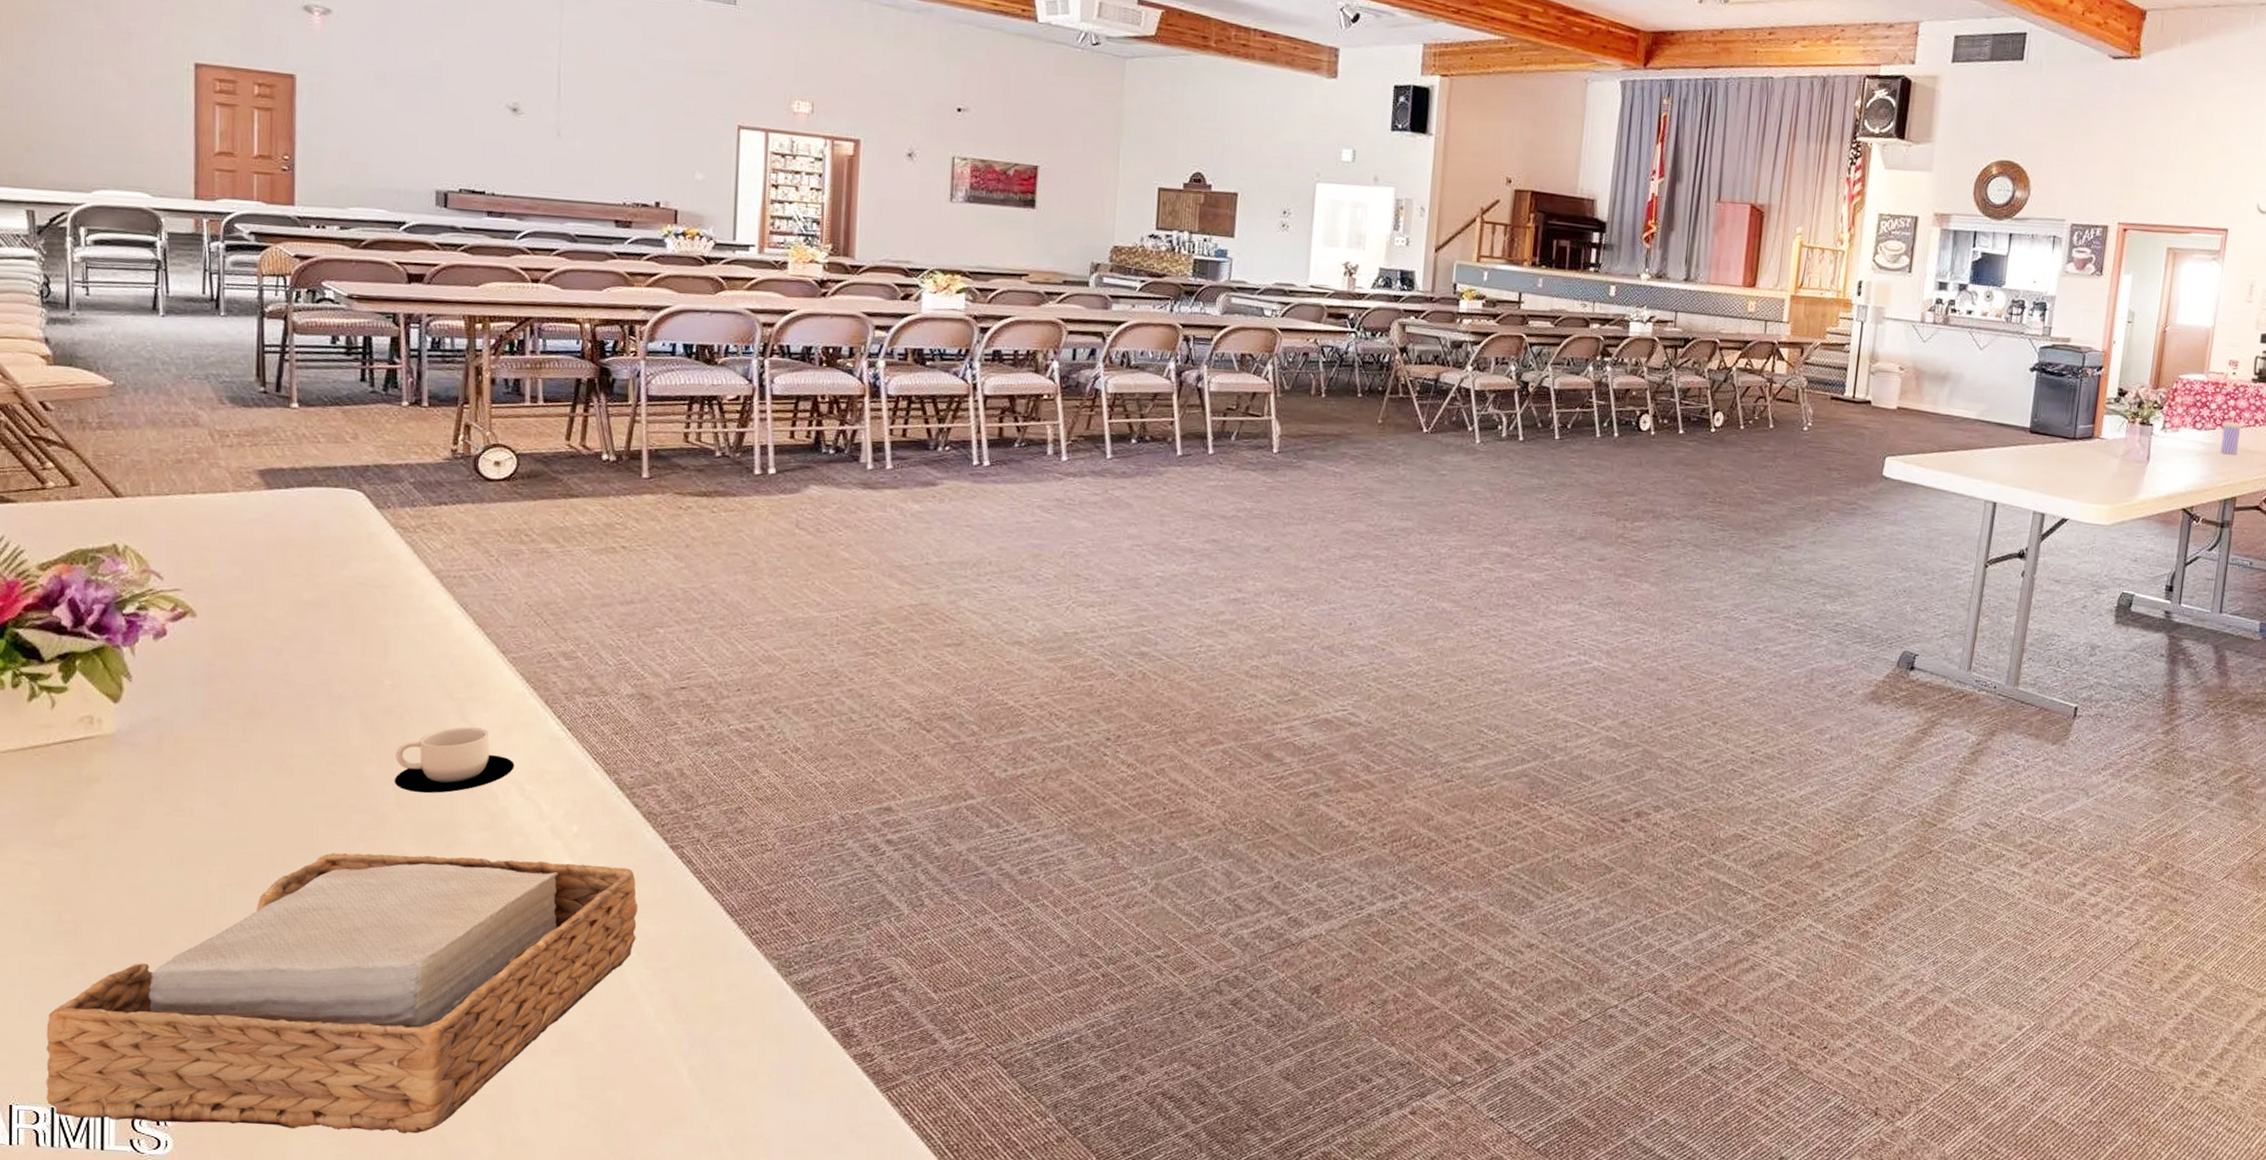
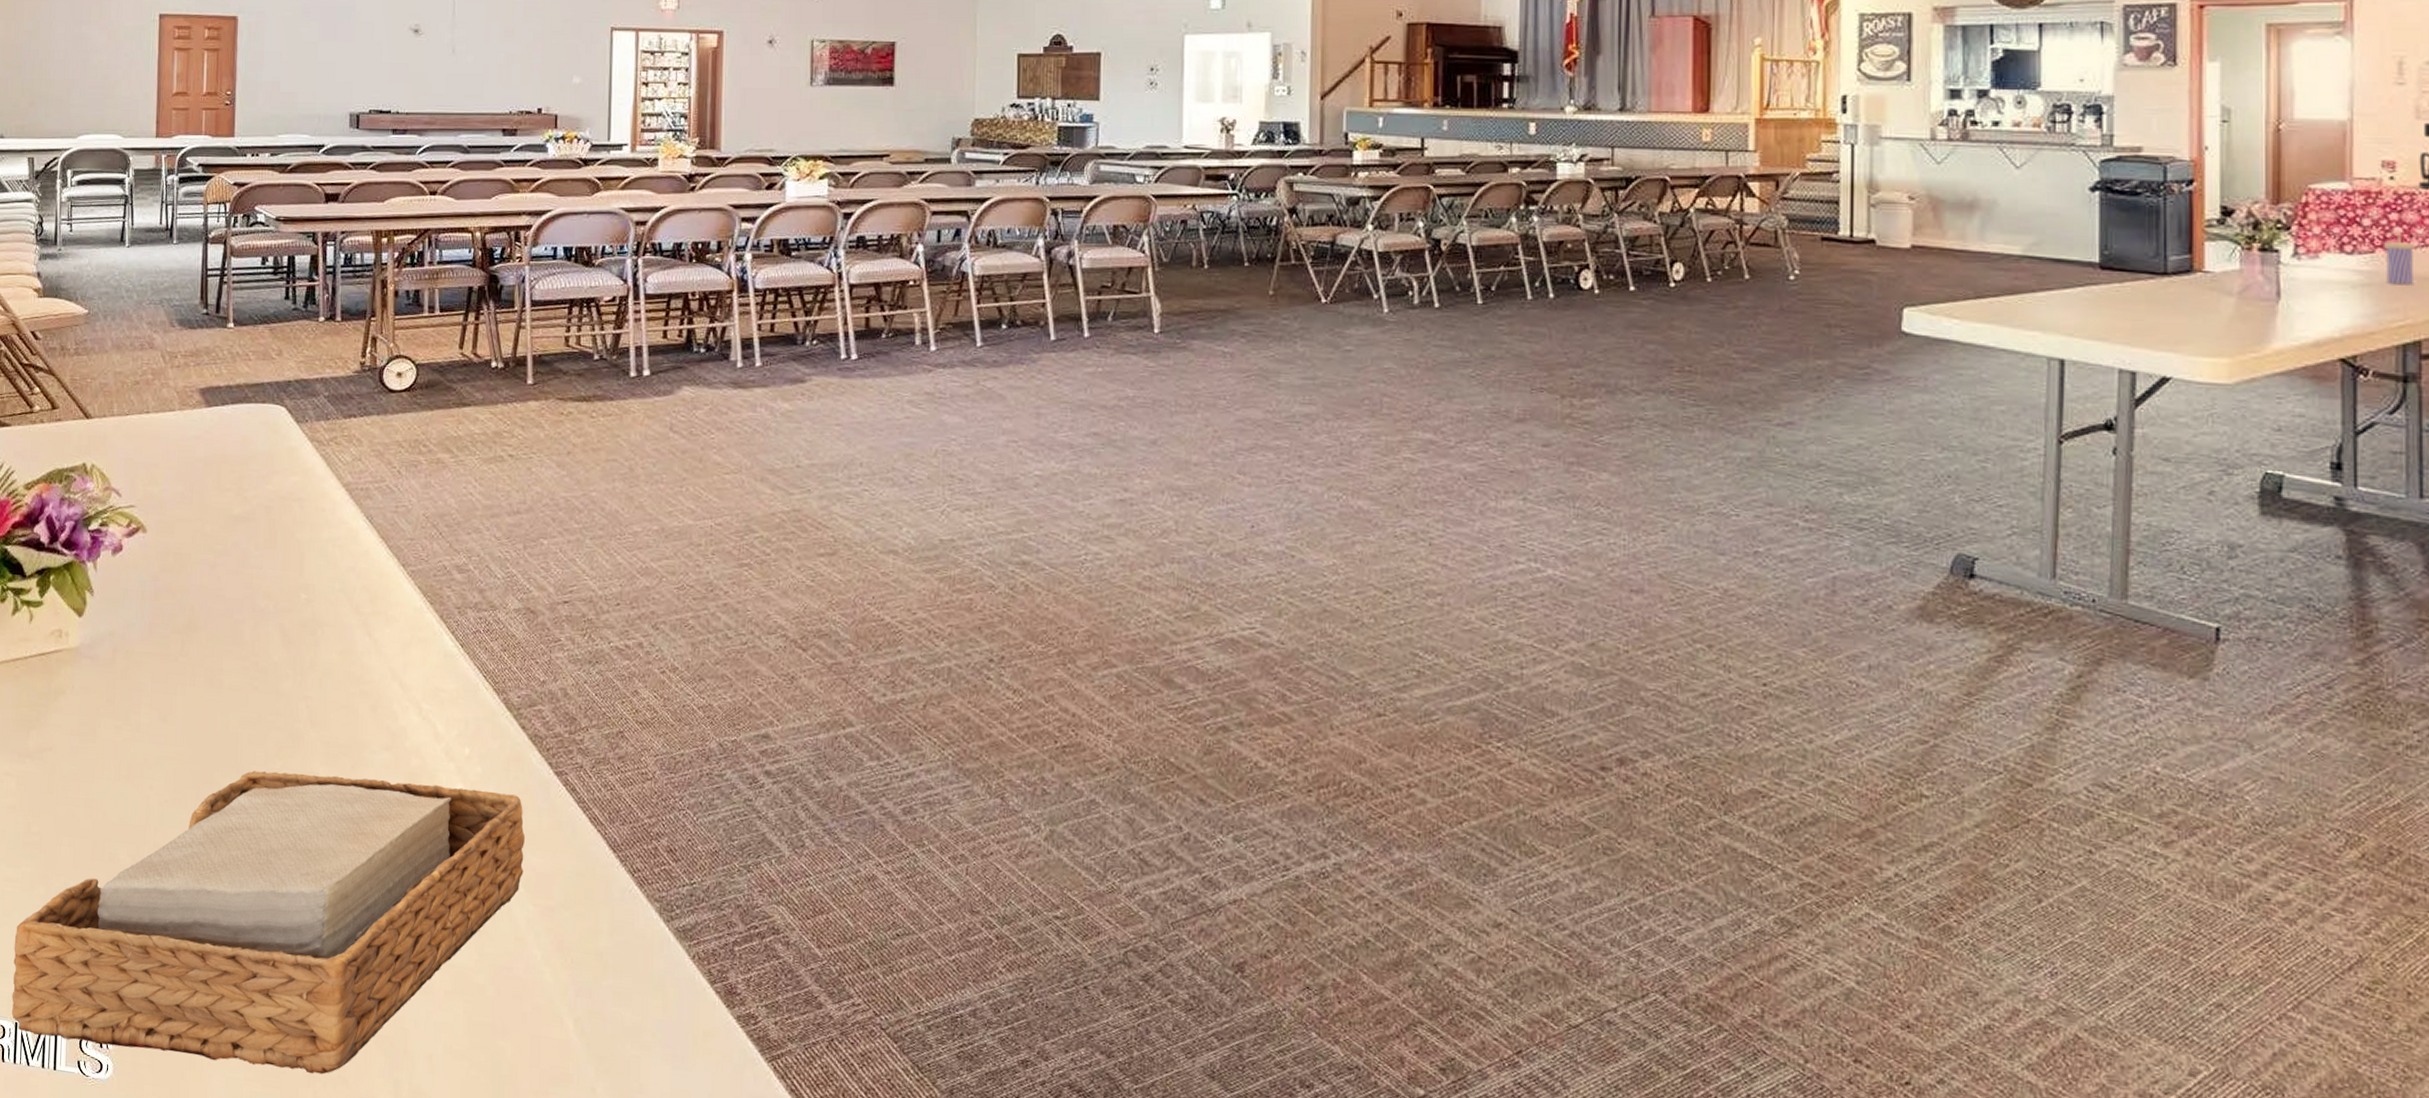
cup: present [394,727,515,793] -> none [307,642,413,711]

